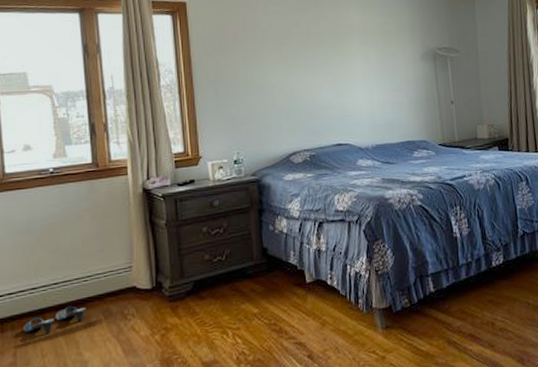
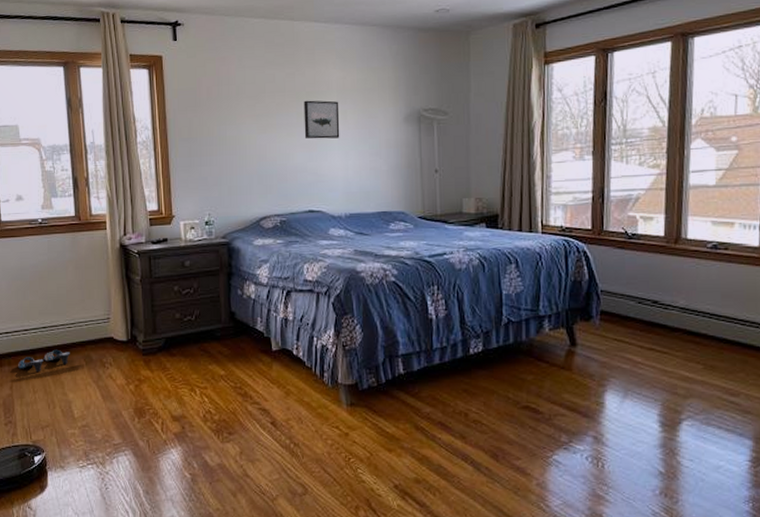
wall art: none [328,42,364,78] -> present [303,100,340,139]

